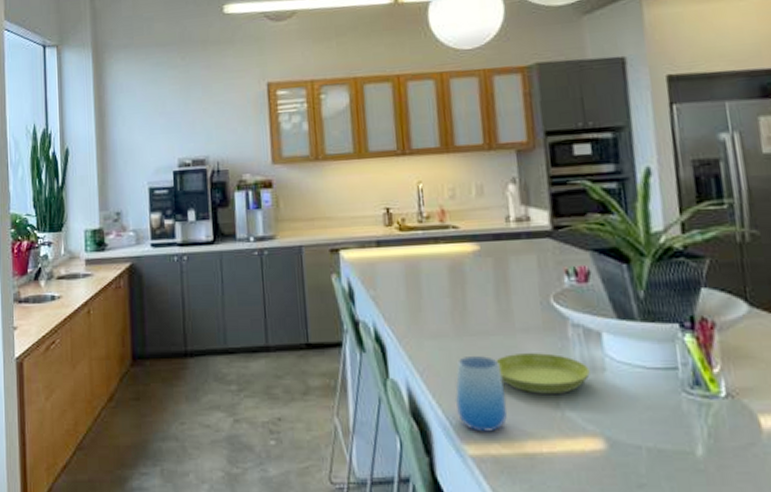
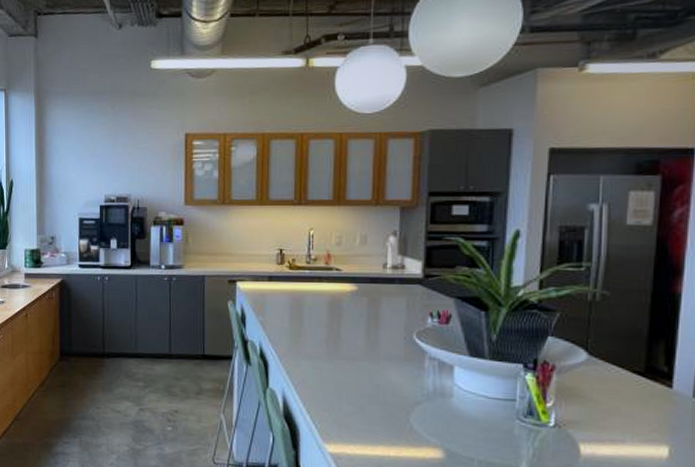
cup: present [454,356,508,432] -> none [321,376,365,437]
saucer: present [495,353,590,394] -> none [360,377,439,412]

